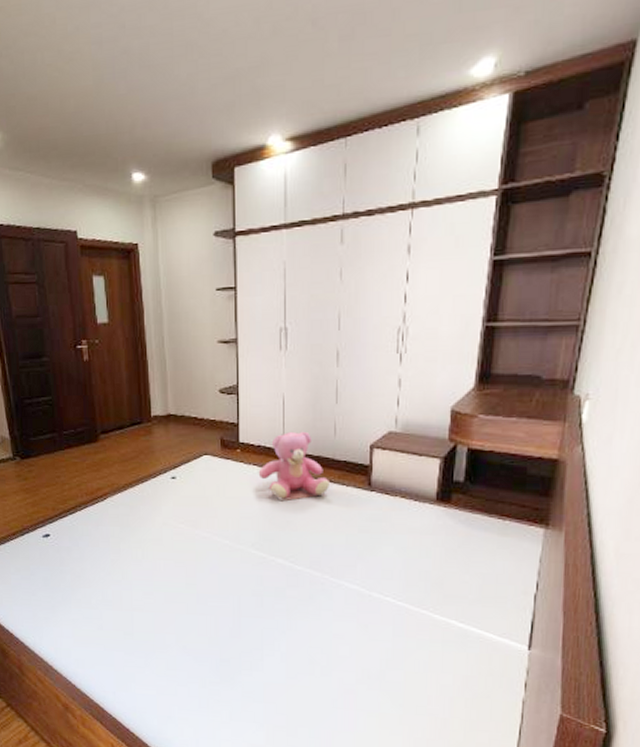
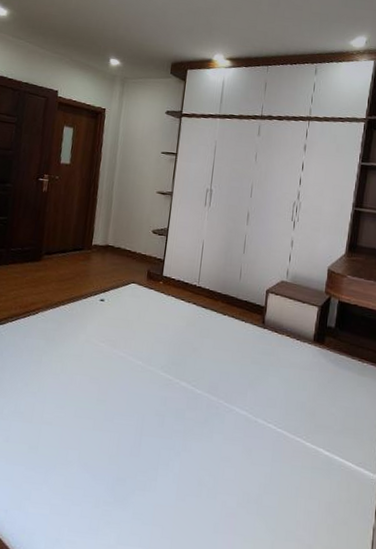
teddy bear: present [258,431,331,502] -> none [175,271,233,331]

